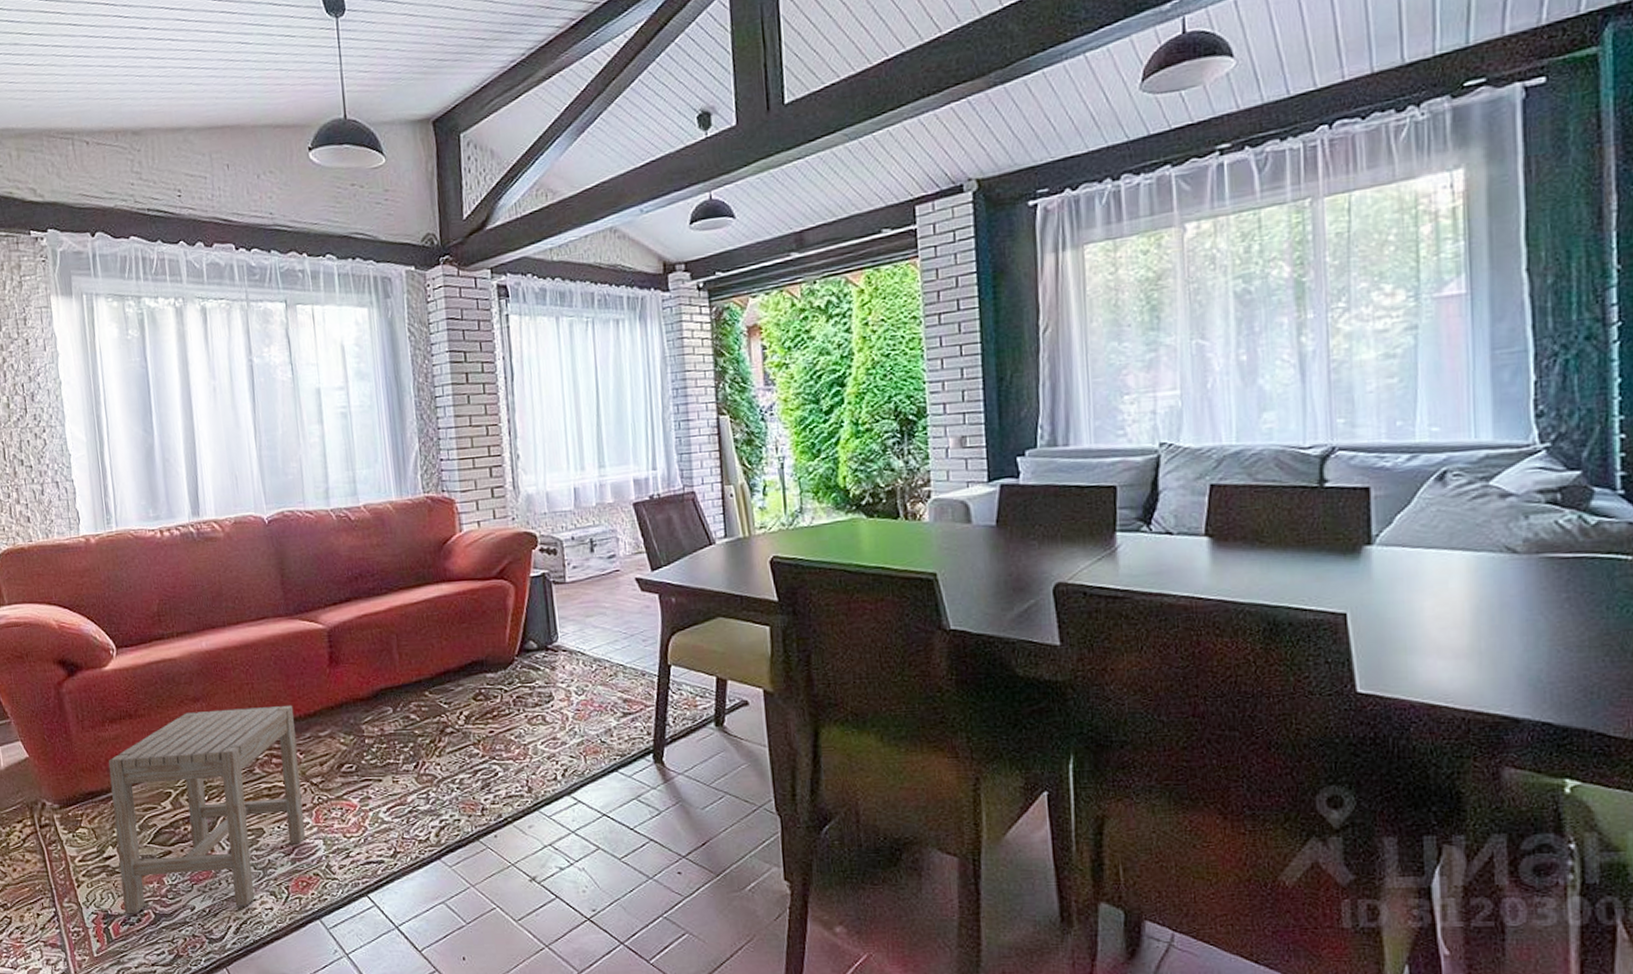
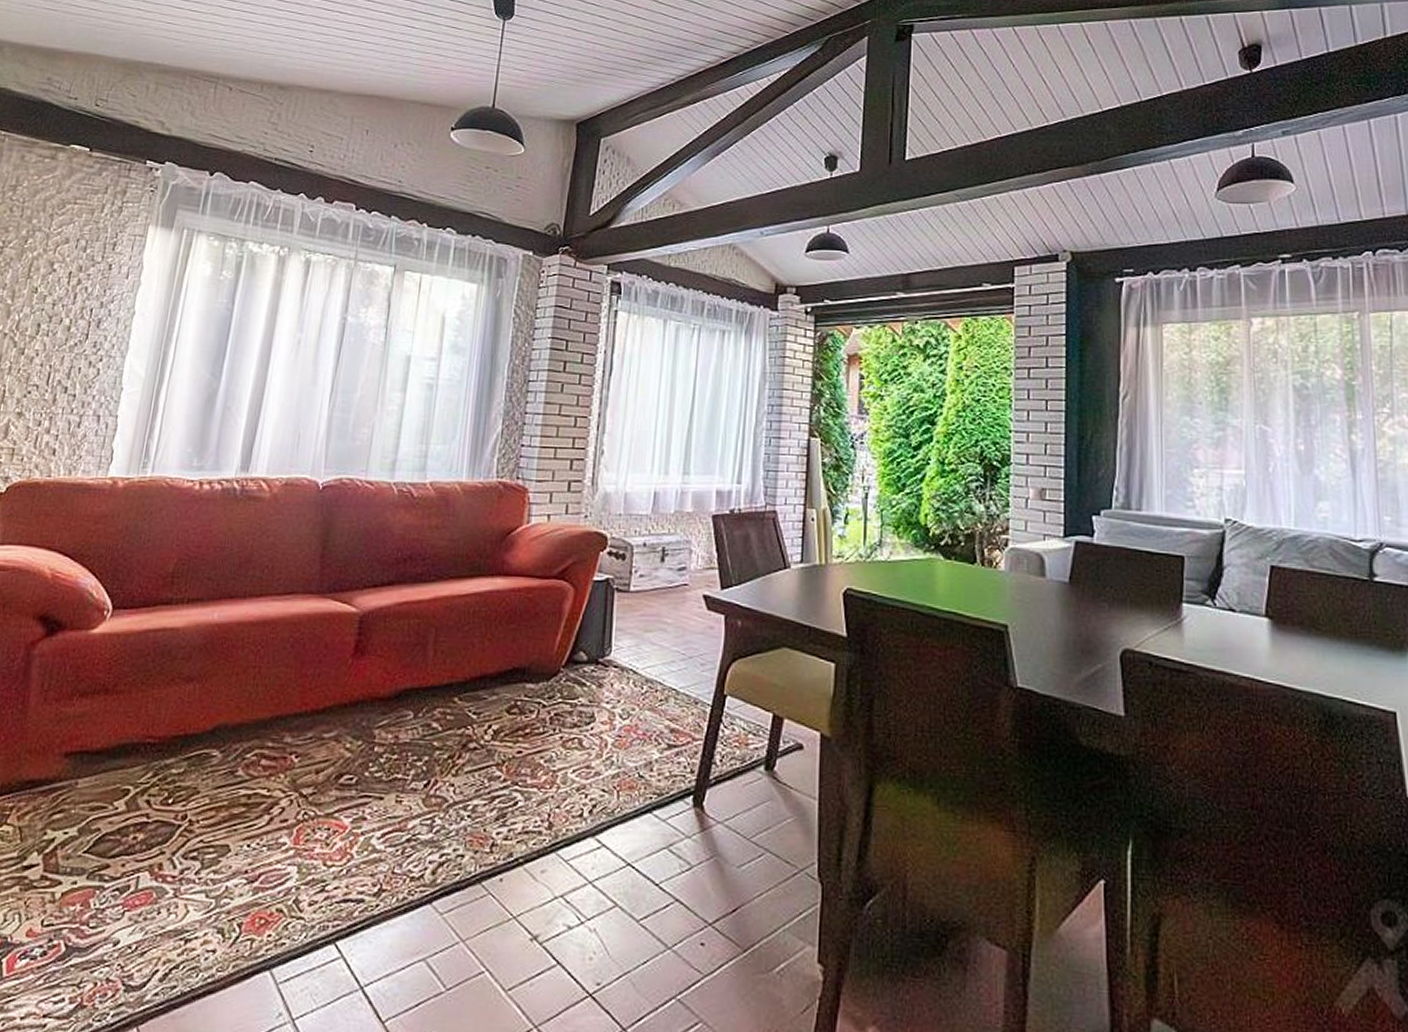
stool: present [108,704,305,914] -> none [28,693,301,945]

